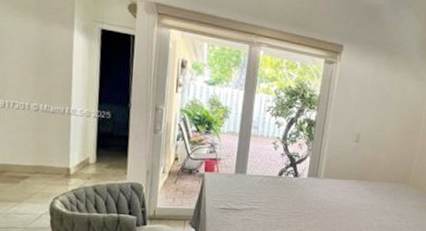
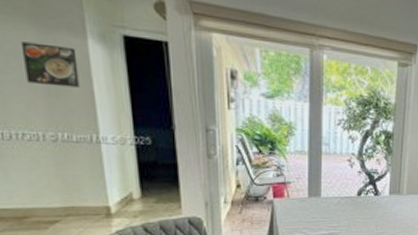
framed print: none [24,31,64,69] -> present [20,41,80,88]

